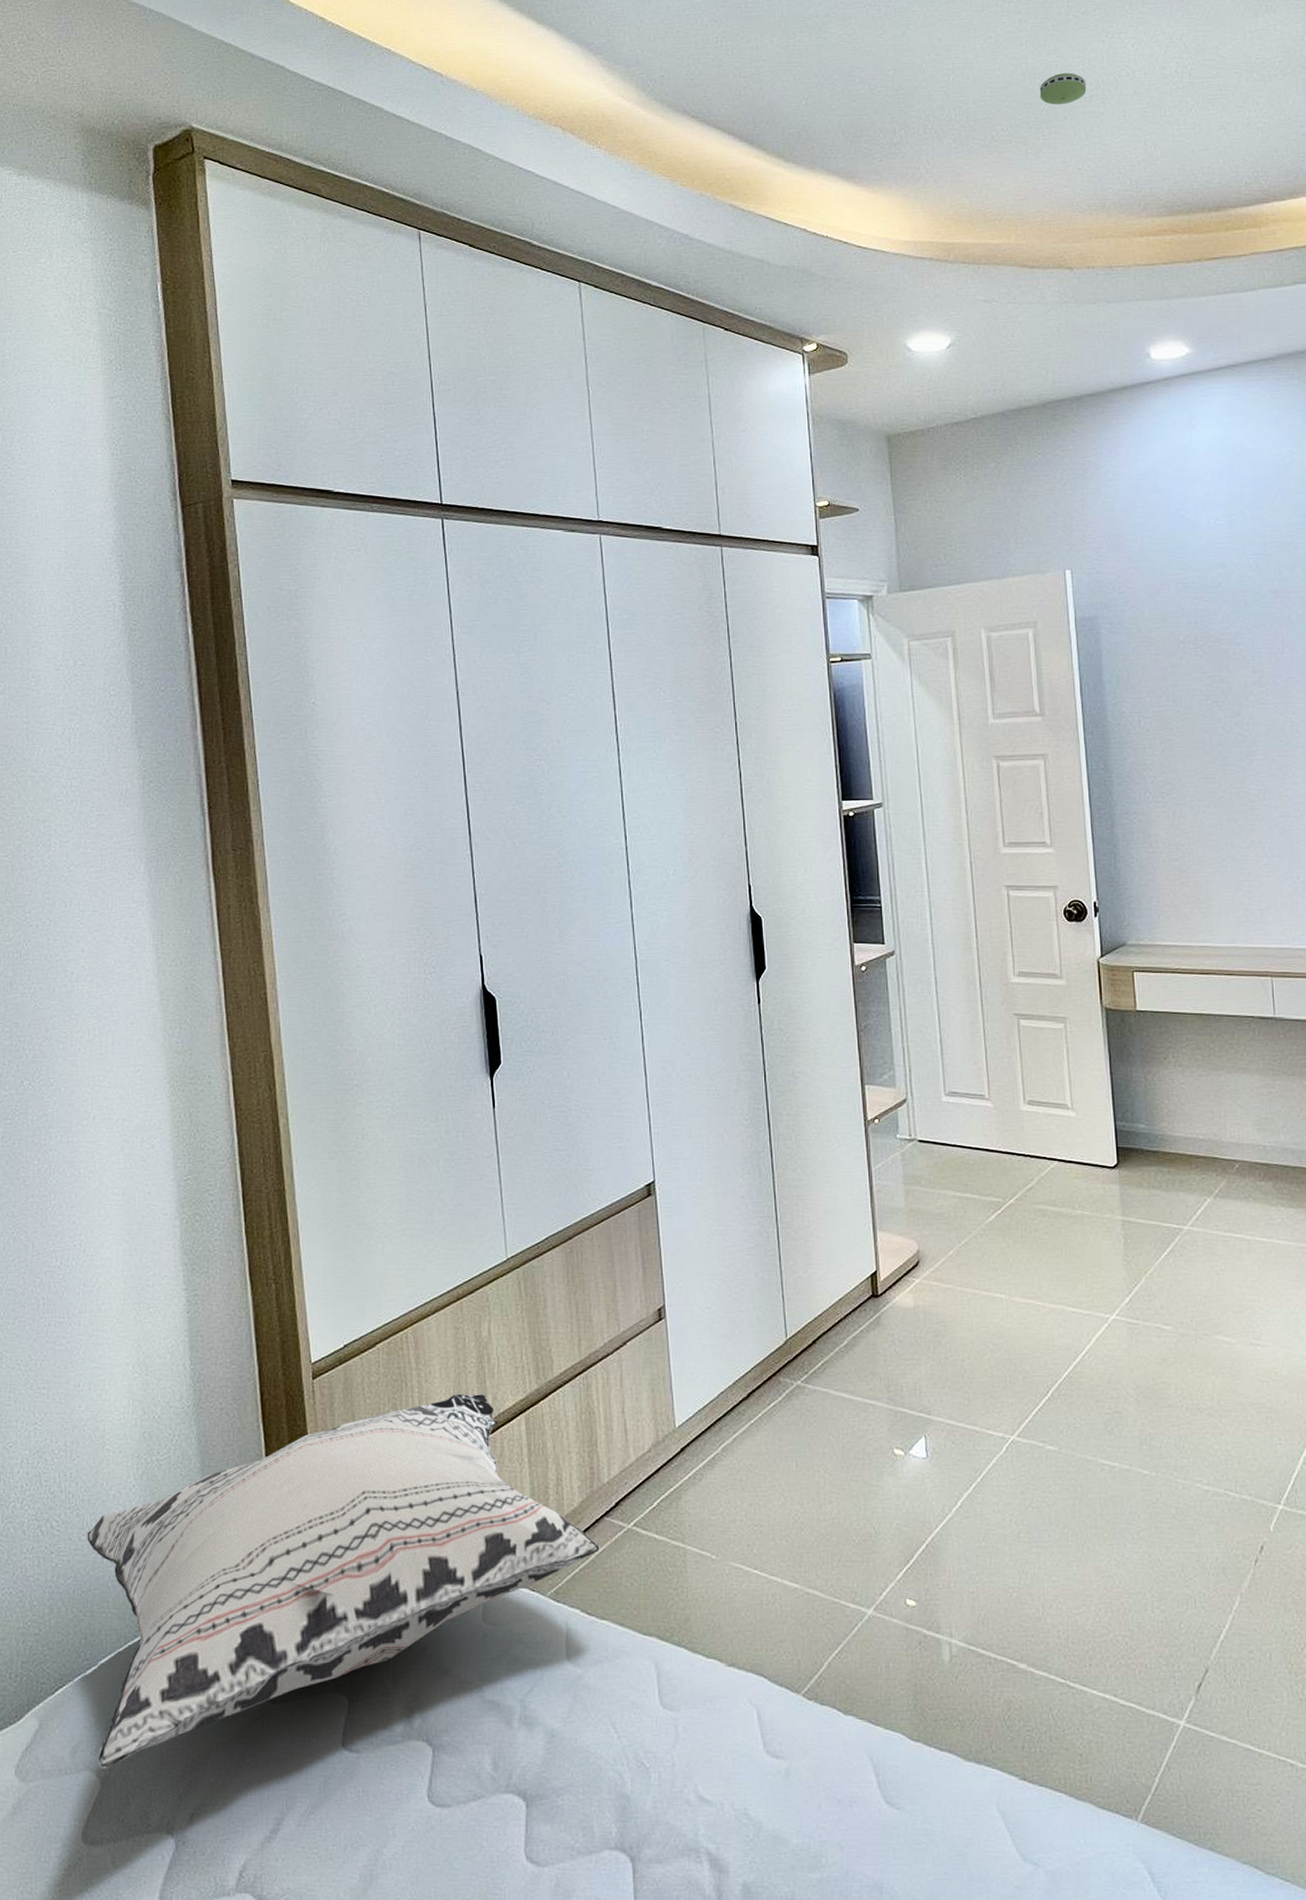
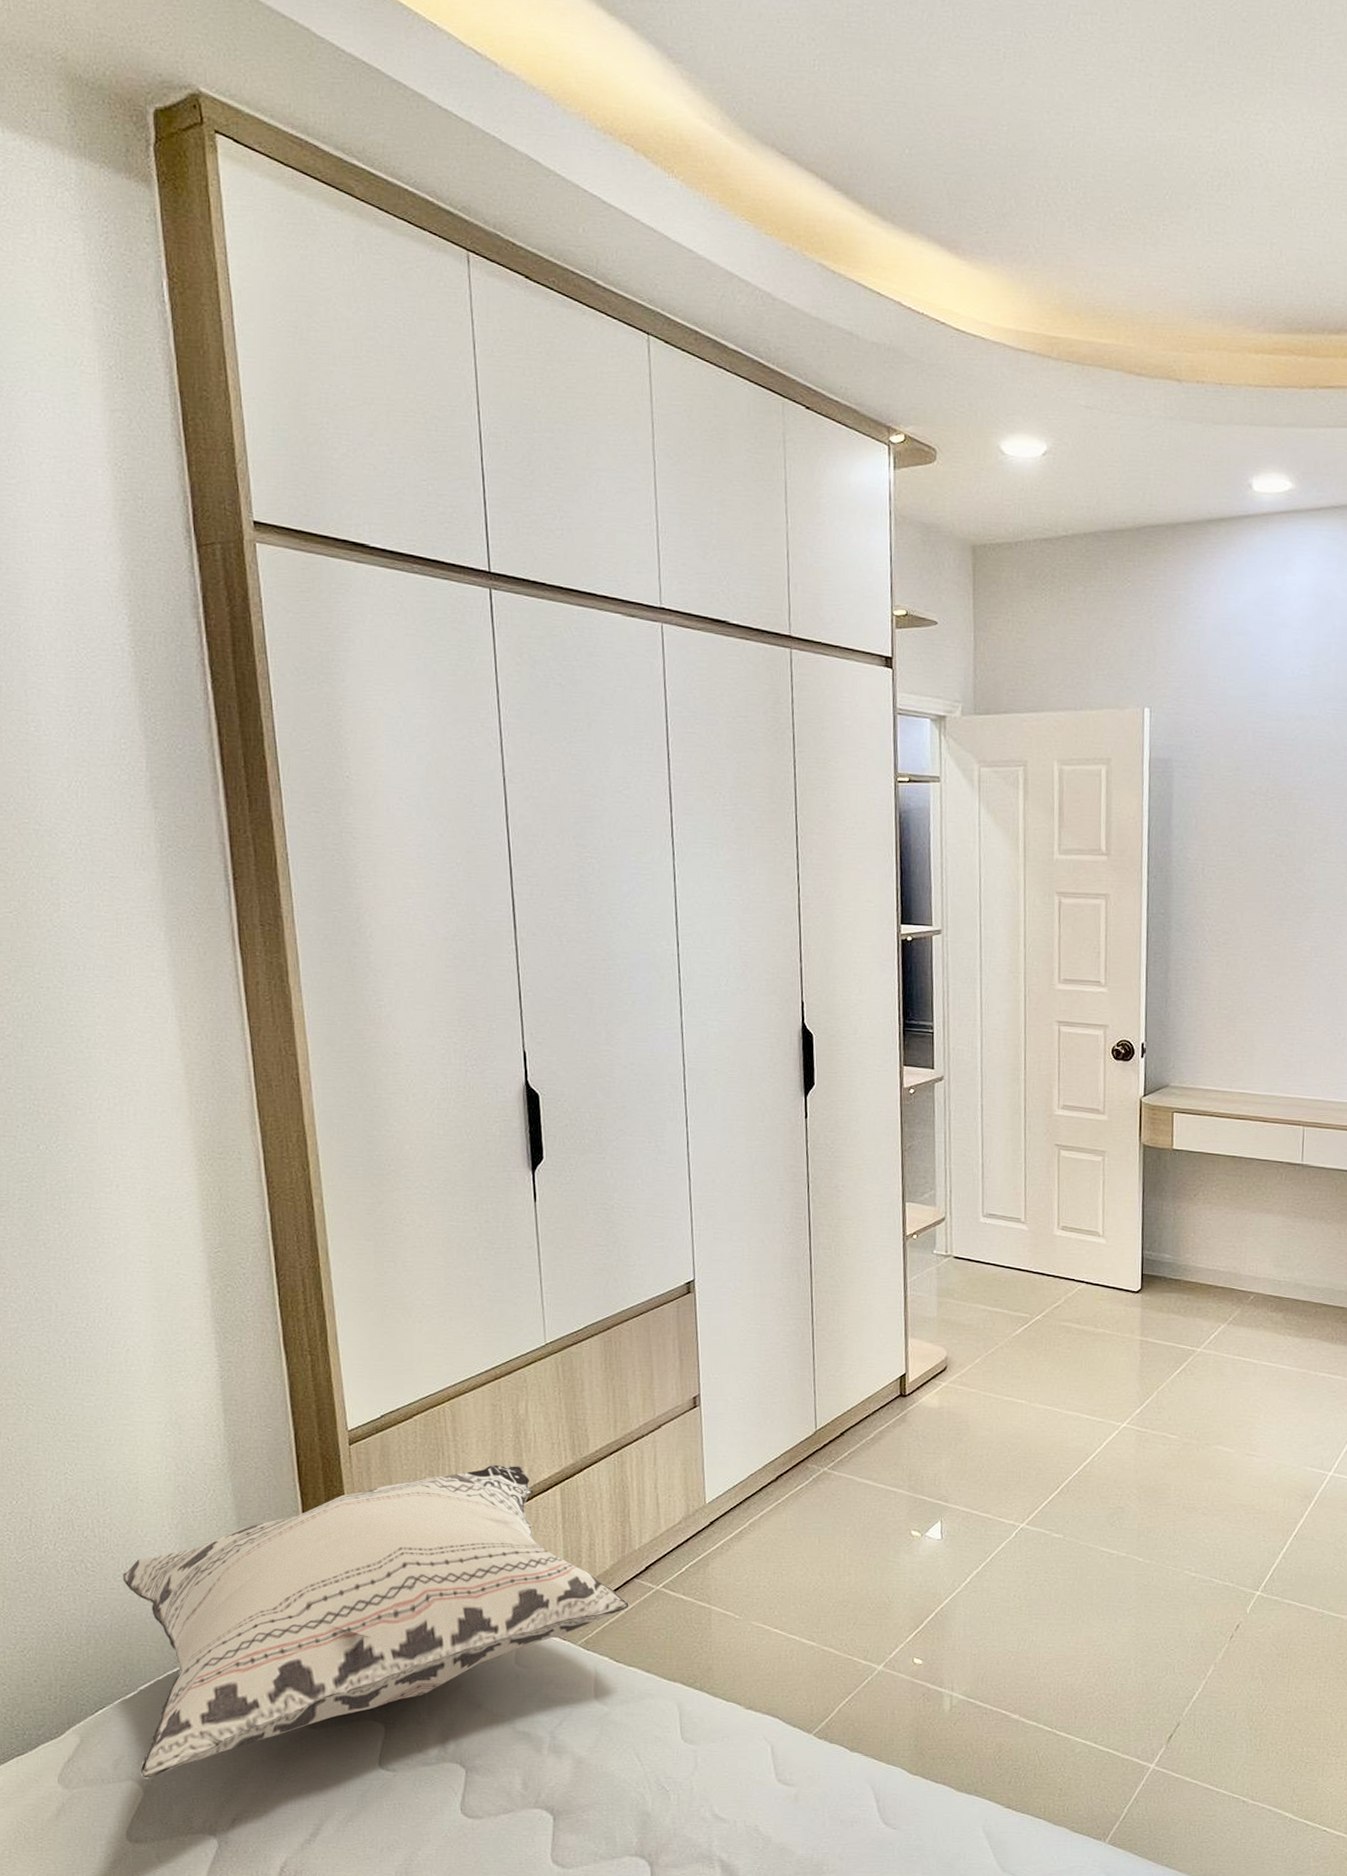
smoke detector: present [1039,73,1087,105] -> none [1164,153,1216,192]

